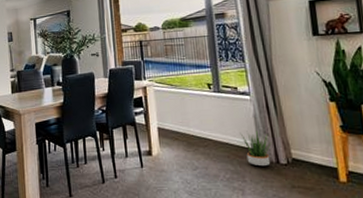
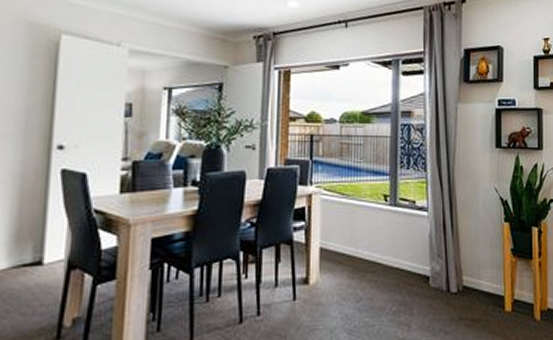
potted plant: present [240,130,273,167] -> none [413,253,445,296]

